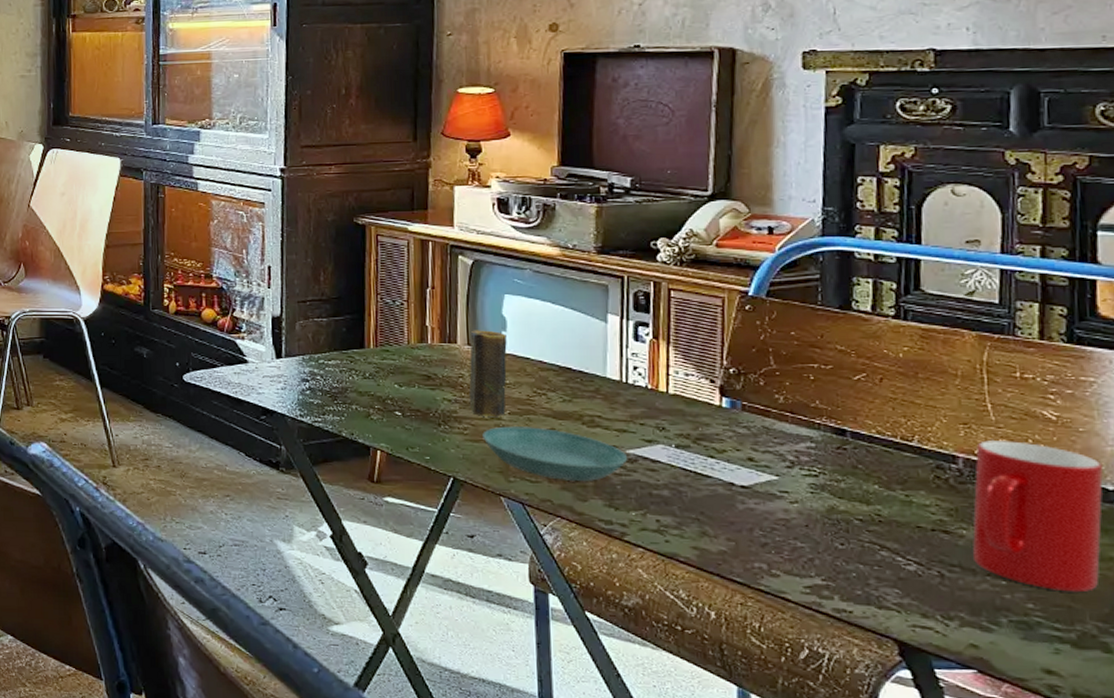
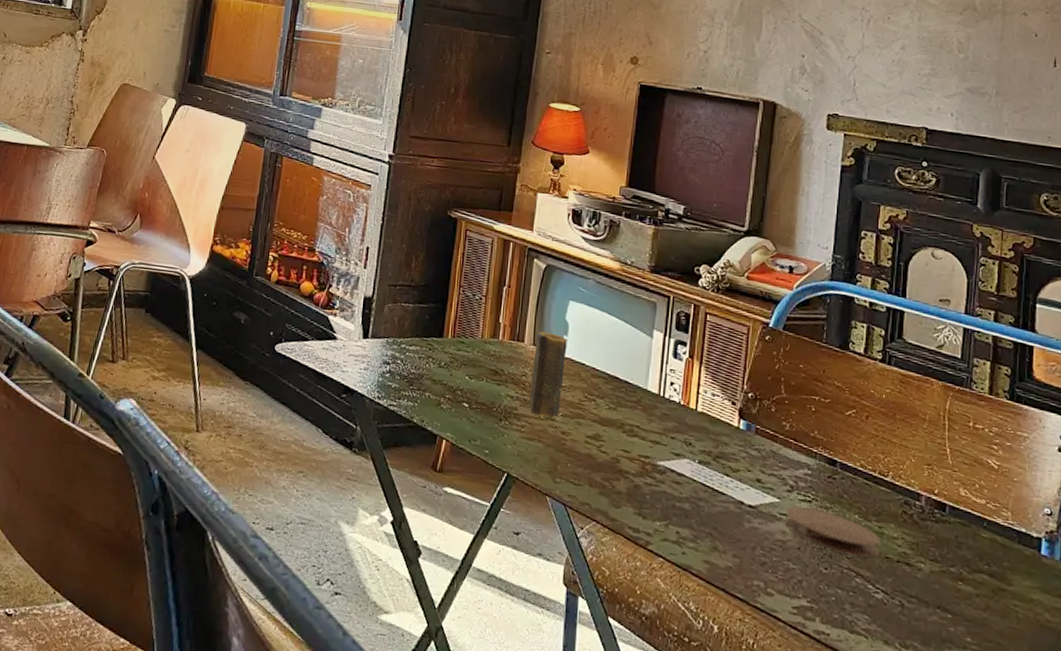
saucer: present [482,426,628,481] -> none [537,427,659,489]
coaster: none [786,481,909,529] -> present [784,506,881,558]
cup: present [972,440,1103,593] -> none [928,482,1029,630]

